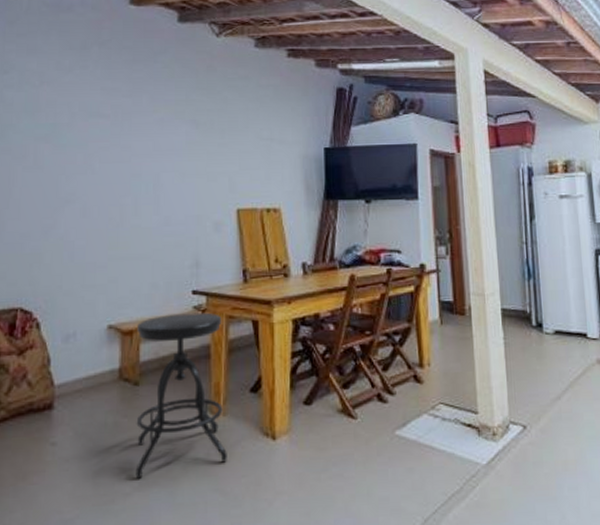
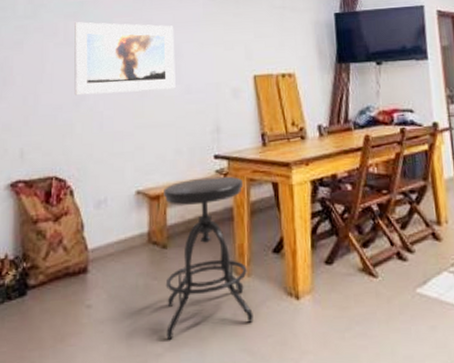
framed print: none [43,145,154,223] -> present [74,22,176,96]

